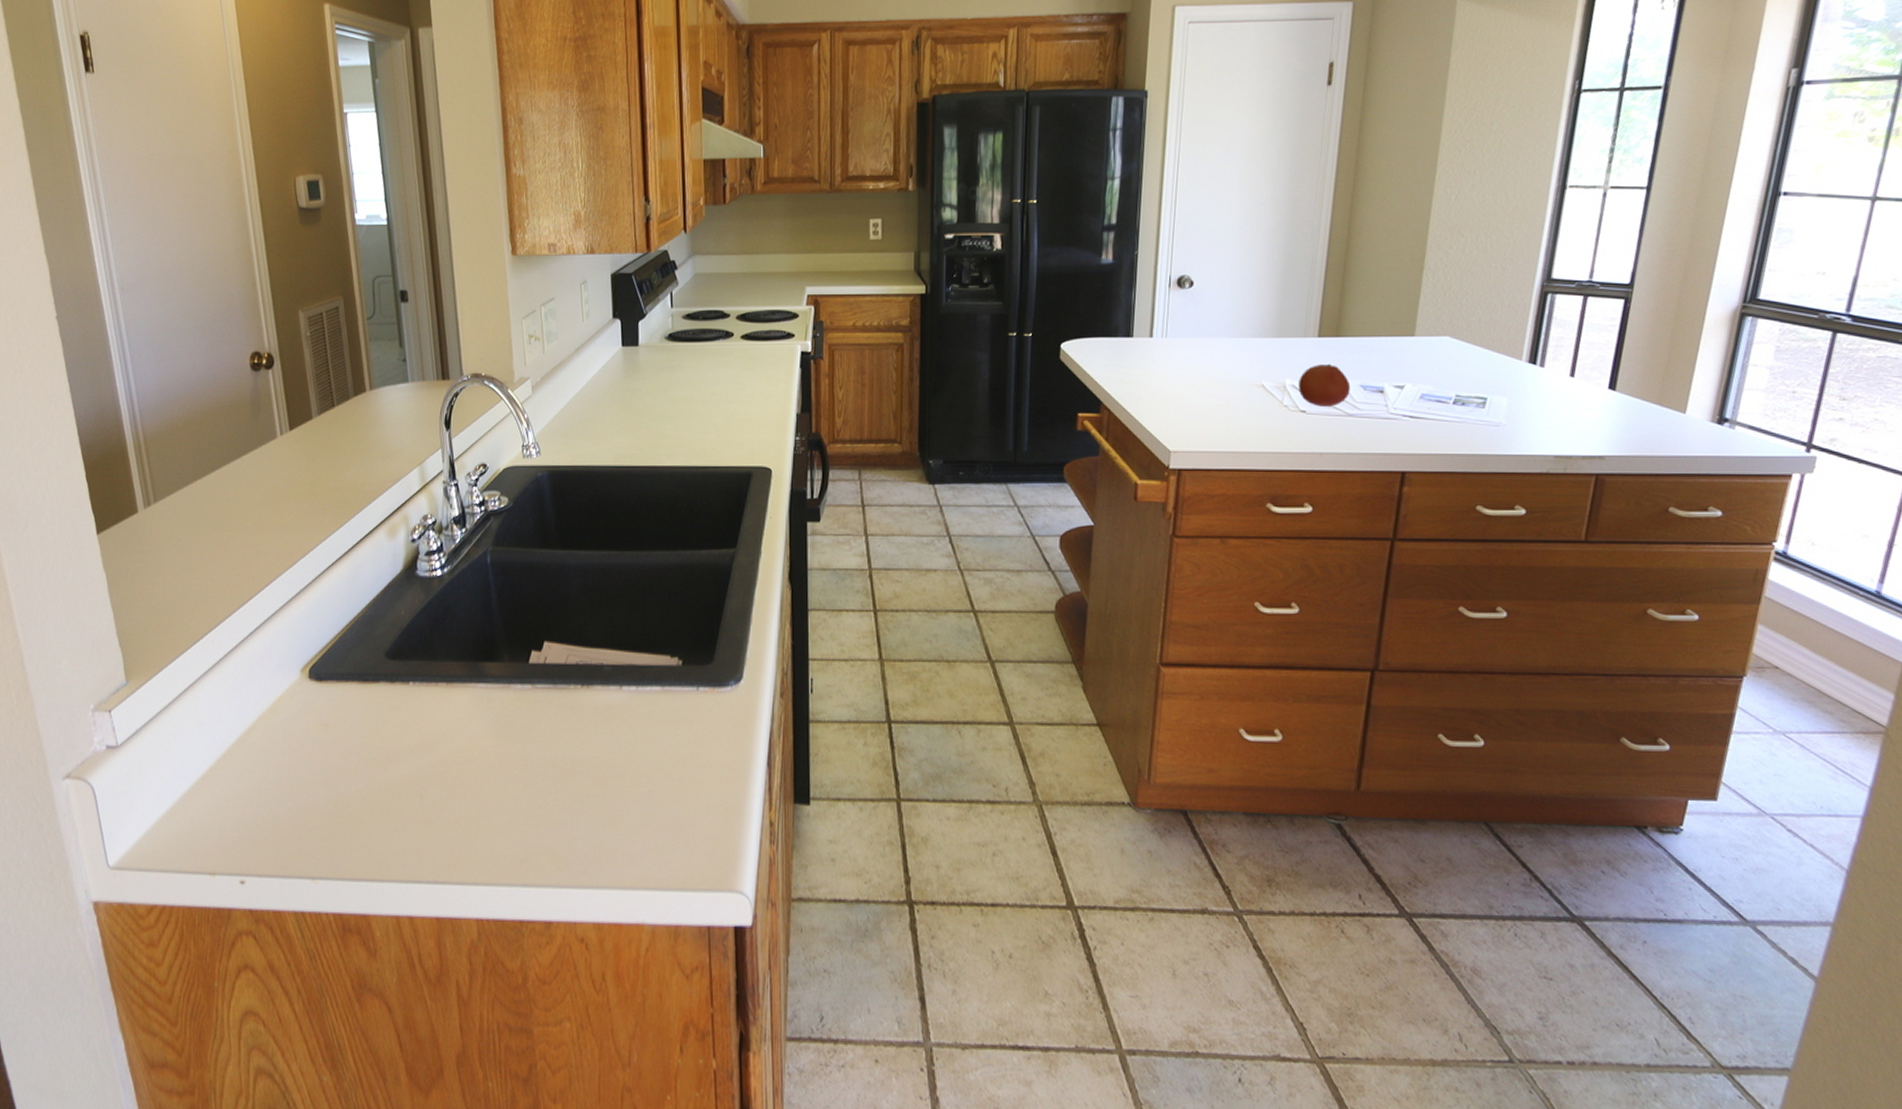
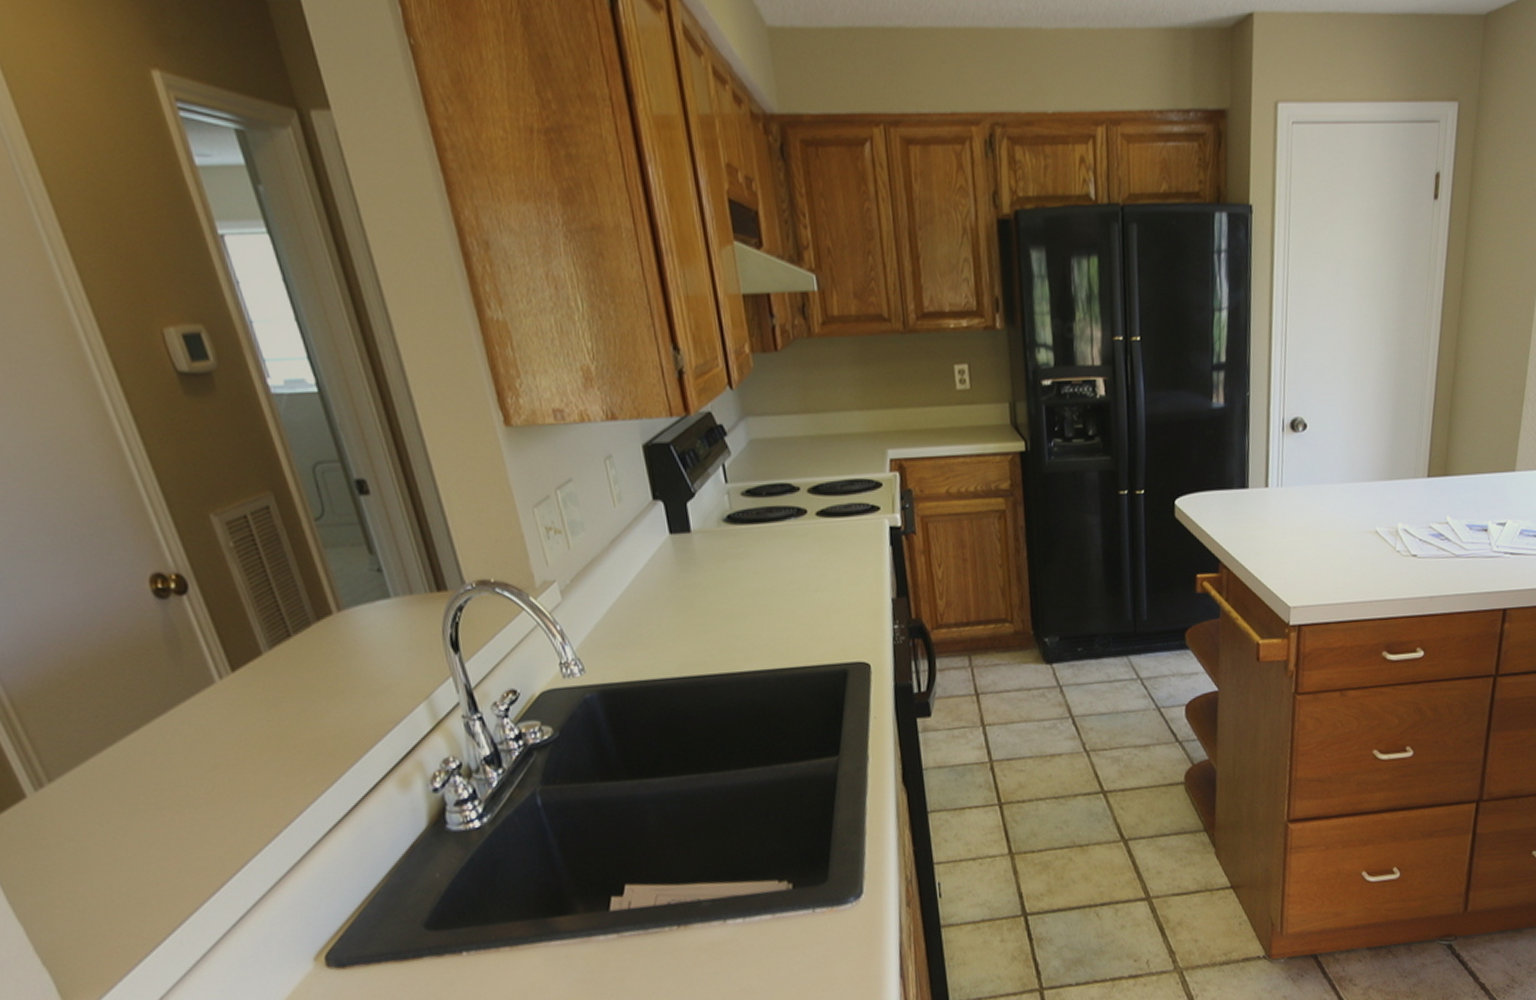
fruit: present [1297,363,1351,407] -> none [1409,504,1458,550]

